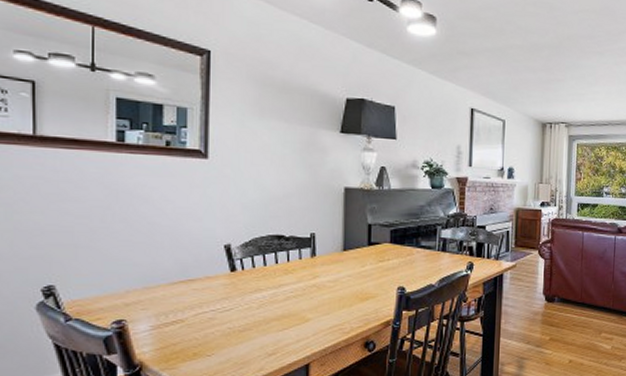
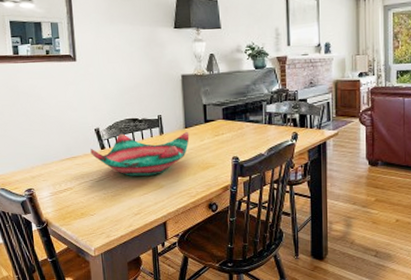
decorative bowl: none [215,253,348,307] -> present [90,131,190,176]

